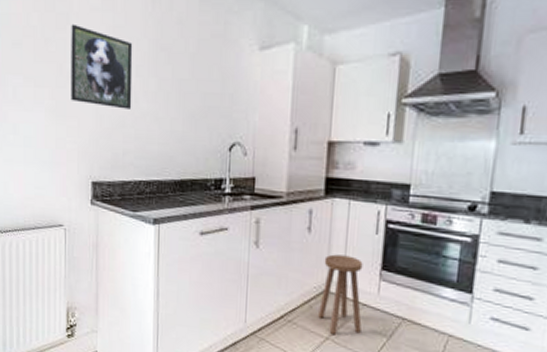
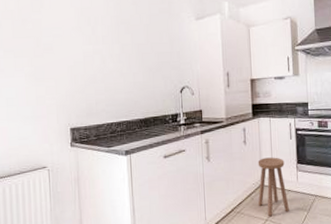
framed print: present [71,24,133,109] -> none [45,7,101,69]

